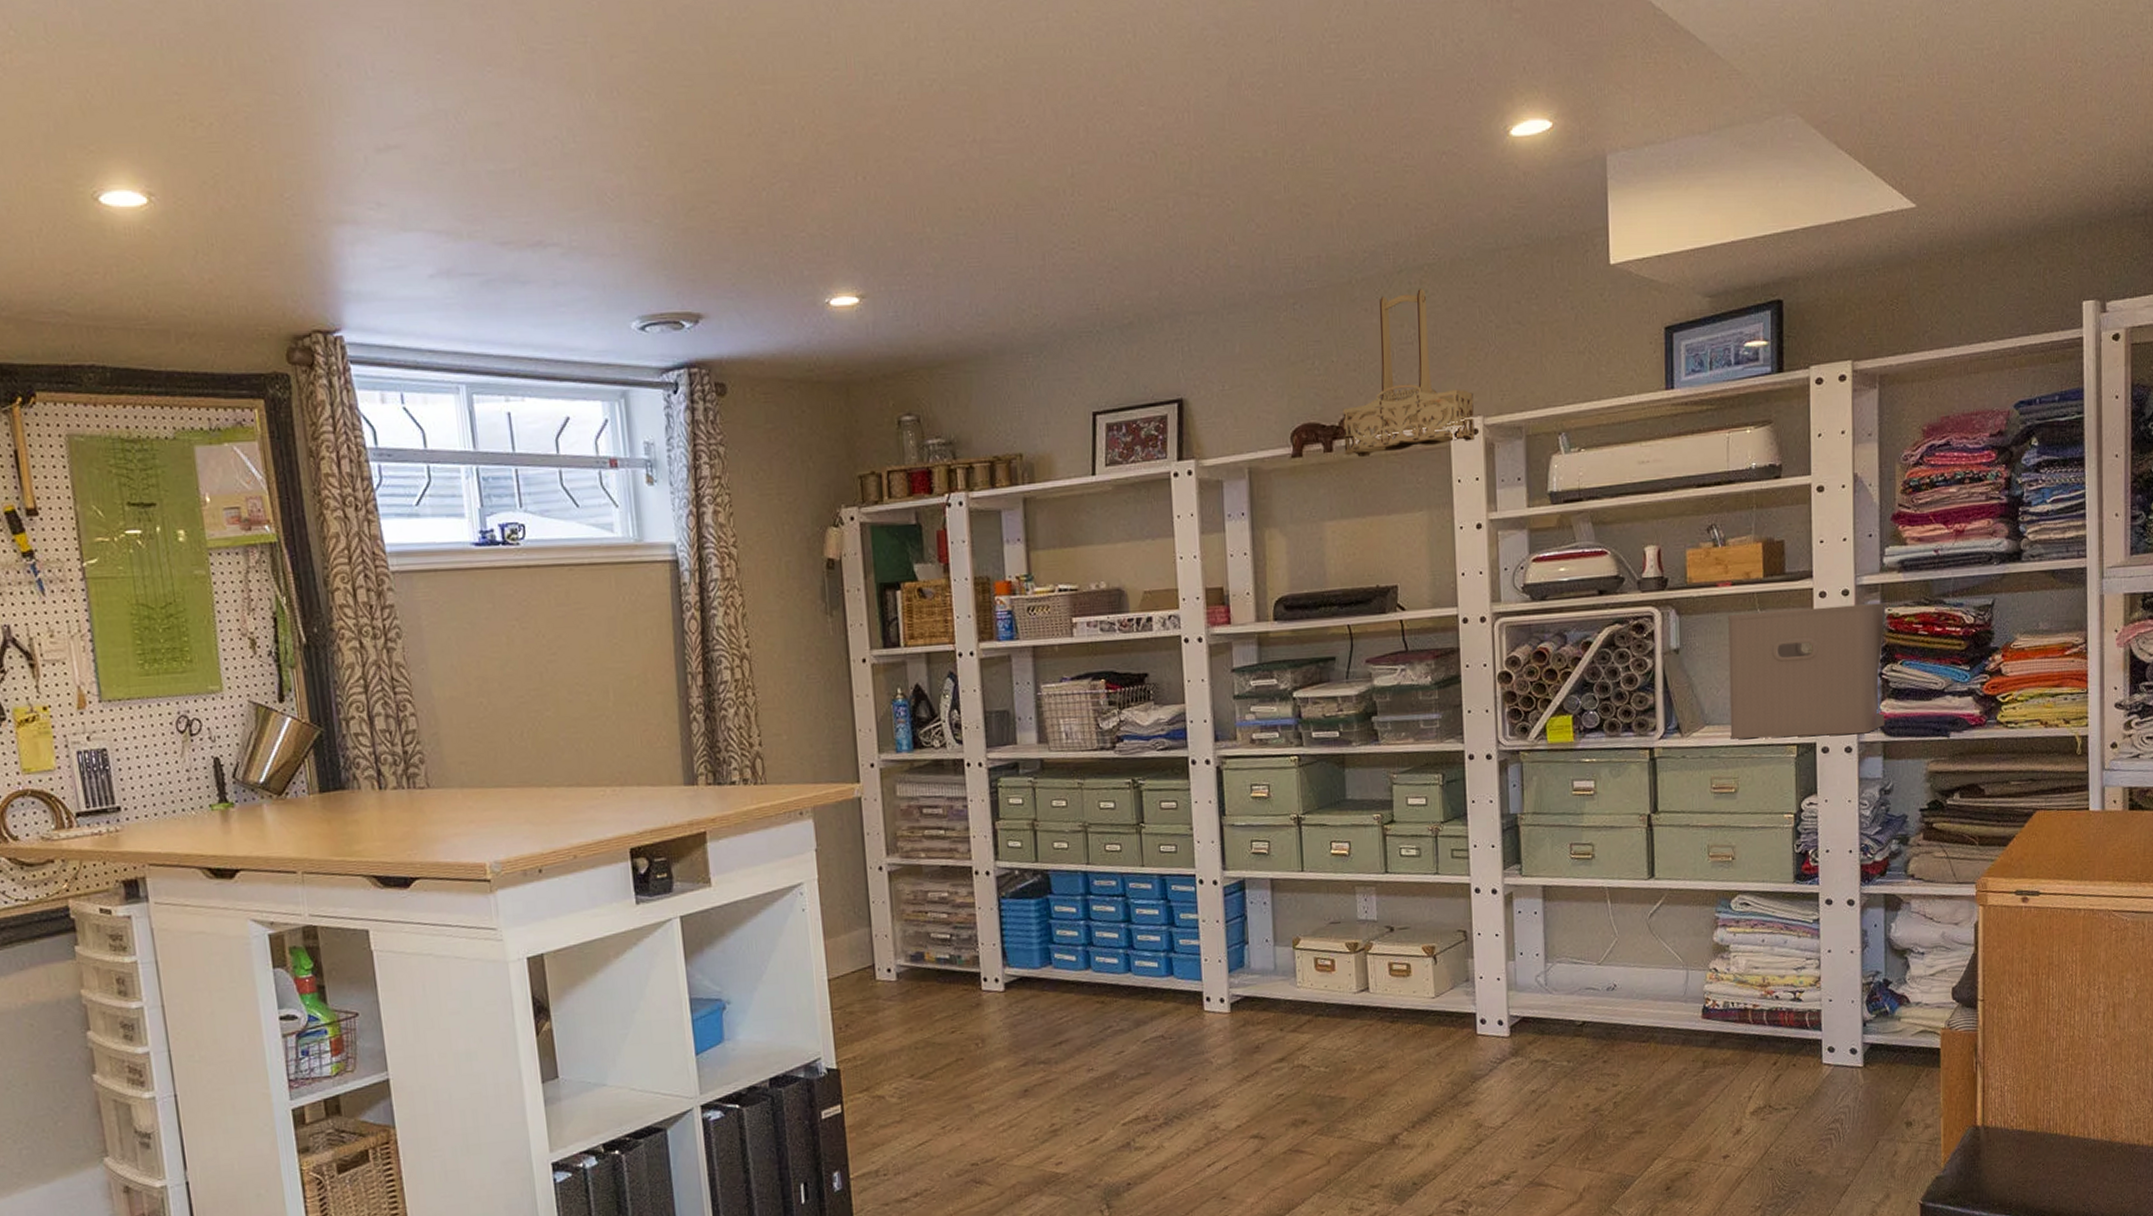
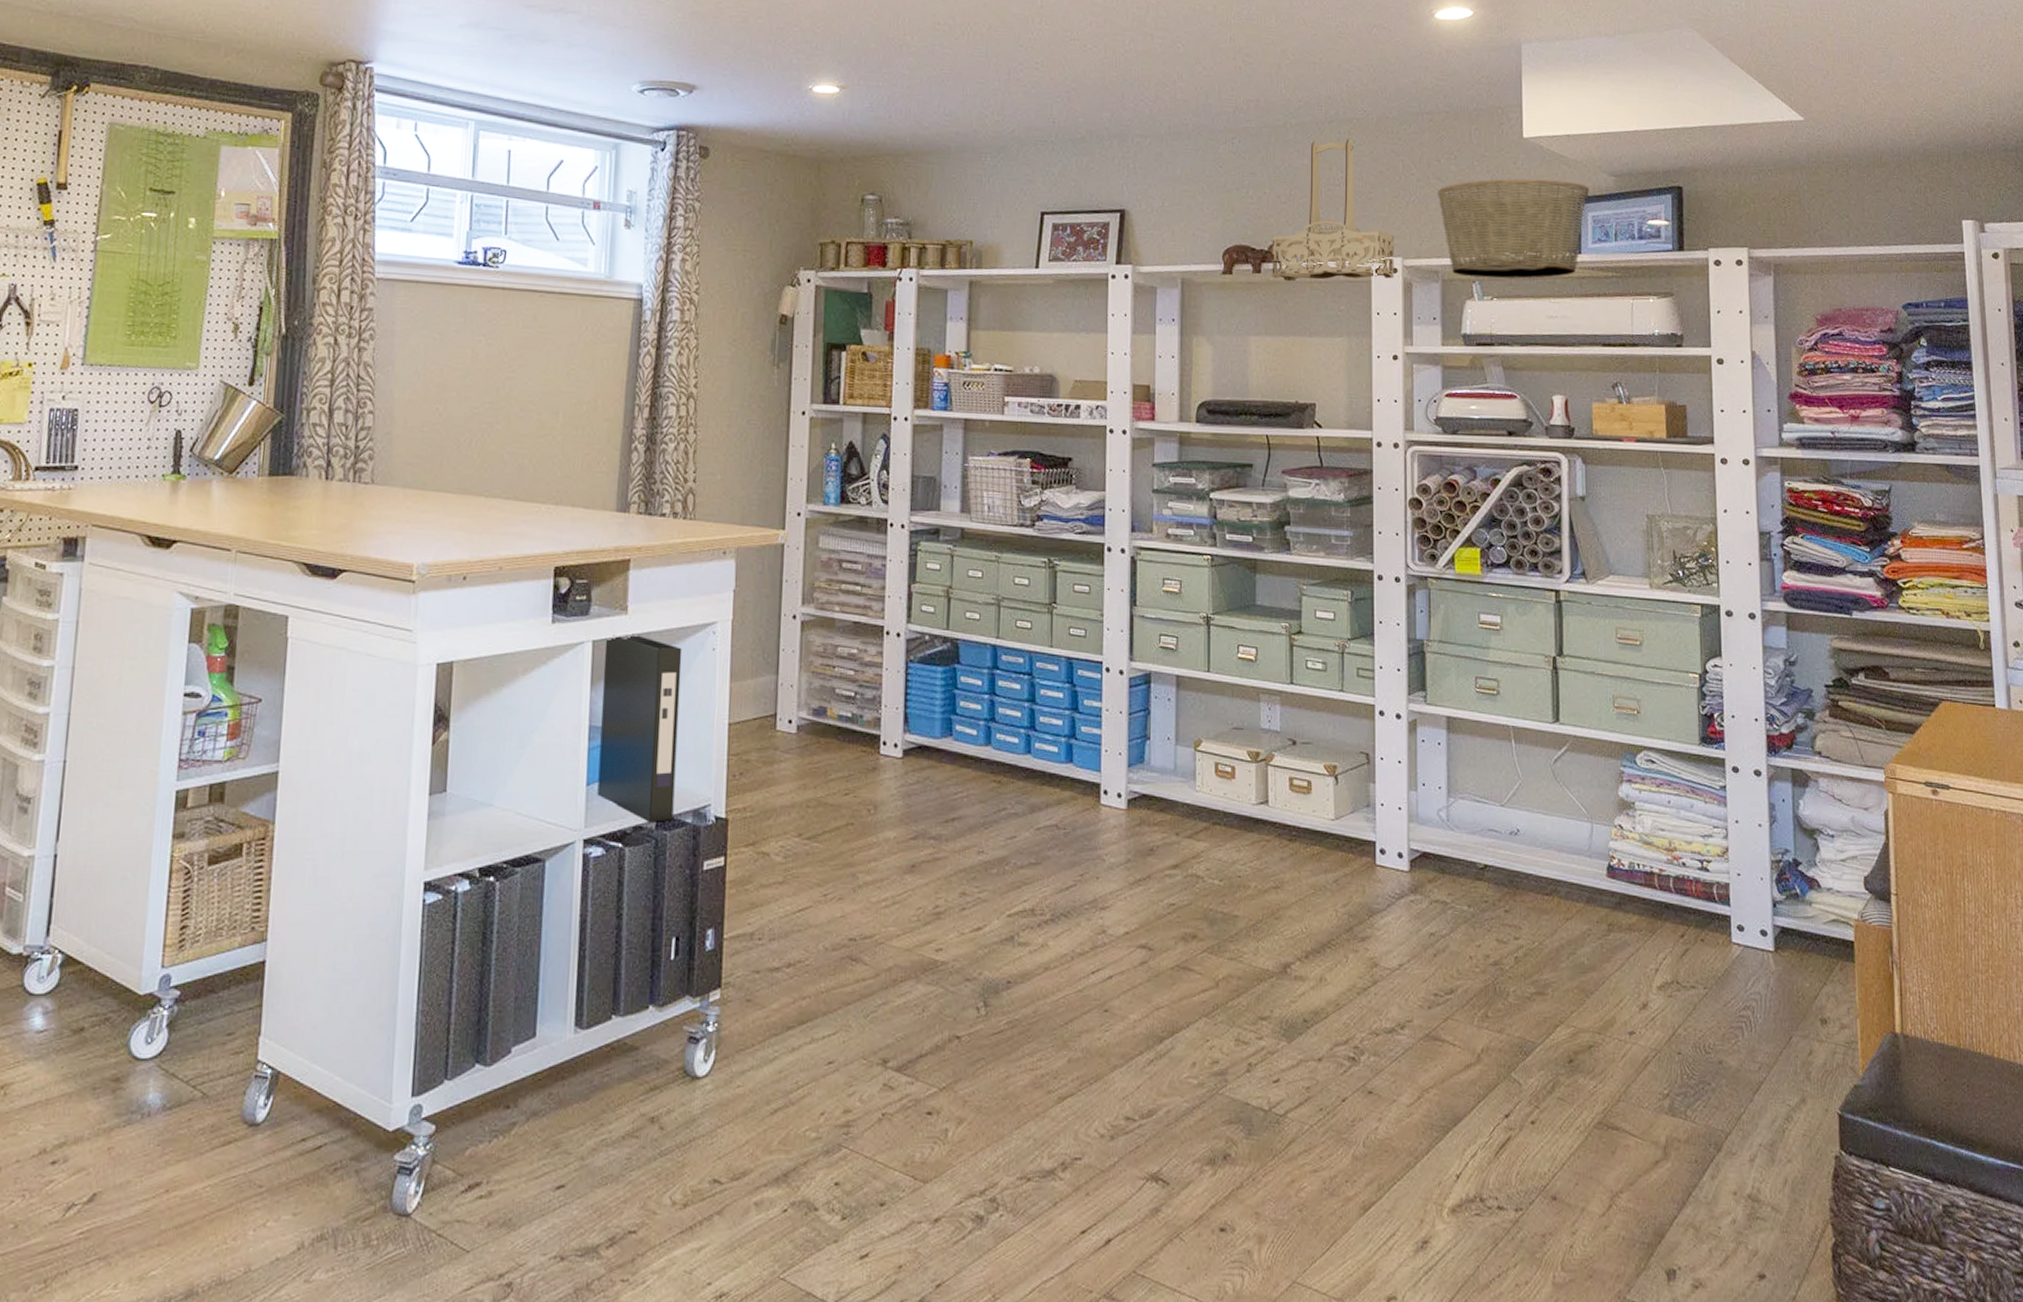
binder: none [692,904,786,1082] -> present [597,633,682,822]
basket: none [1518,308,1682,429] -> present [1437,178,1589,279]
storage box: present [1727,603,1885,739] -> none [1632,470,1788,602]

